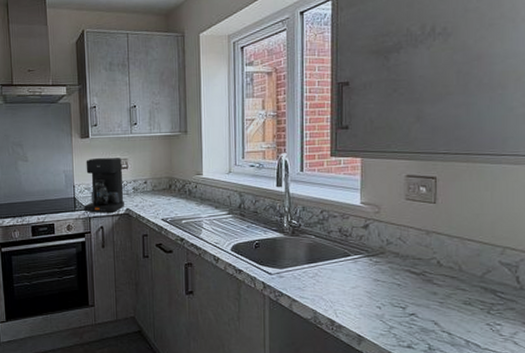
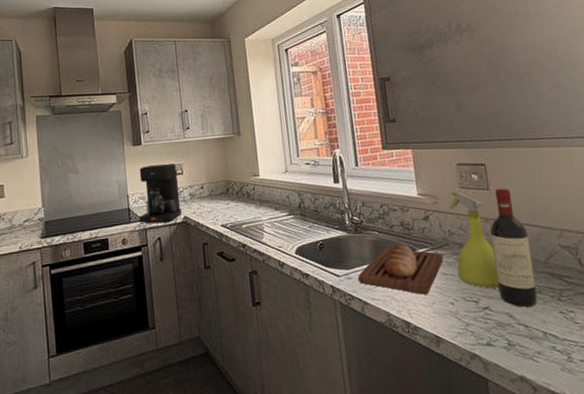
bread loaf: none [289,249,377,297] -> present [357,243,444,294]
spray bottle: none [390,202,431,297] -> present [449,191,500,288]
wine bottle: none [428,202,468,316] -> present [490,188,538,307]

